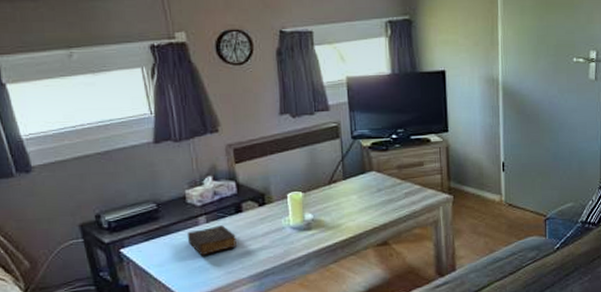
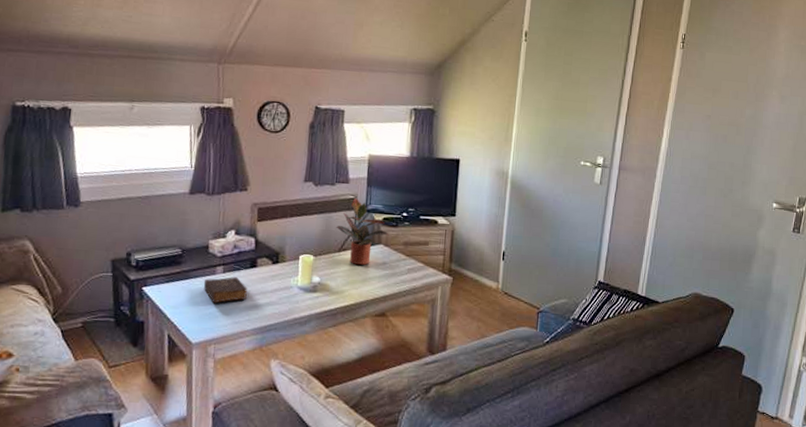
potted plant: none [322,125,381,196] -> present [336,197,389,265]

